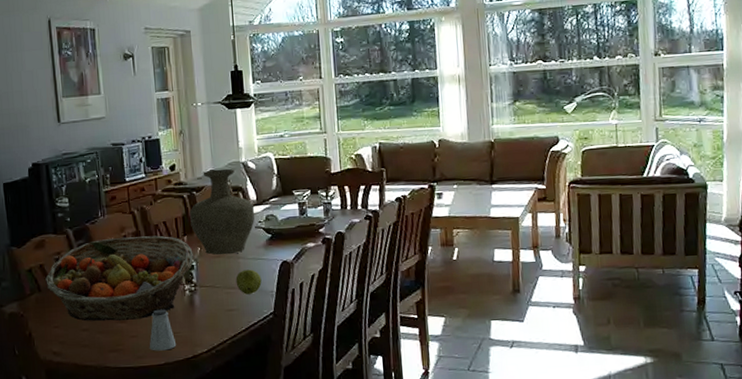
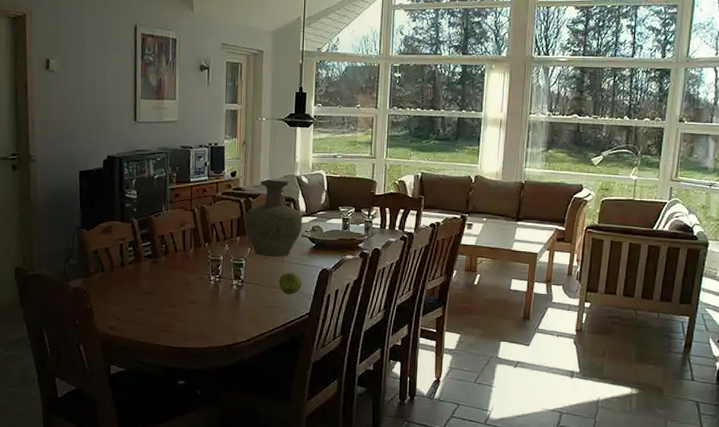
fruit basket: present [45,235,194,322] -> none [109,231,244,306]
saltshaker: present [149,309,177,351] -> none [195,299,220,336]

